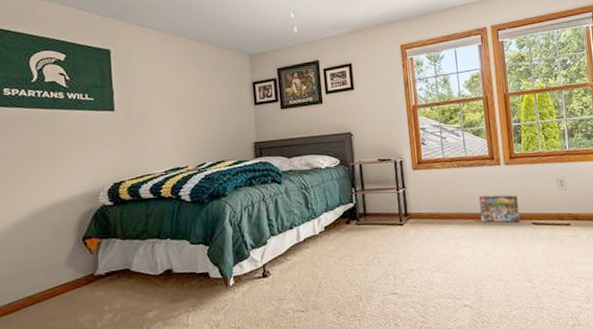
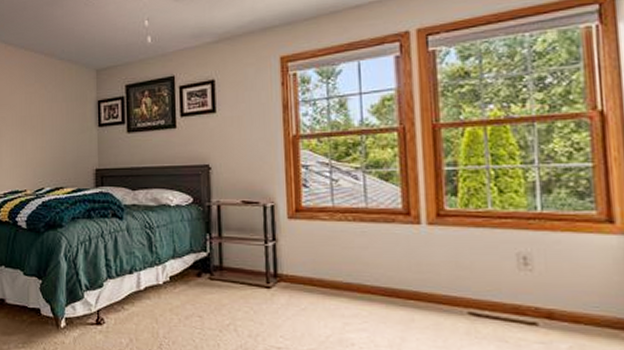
box: present [479,195,520,223] -> none [383,263,449,308]

